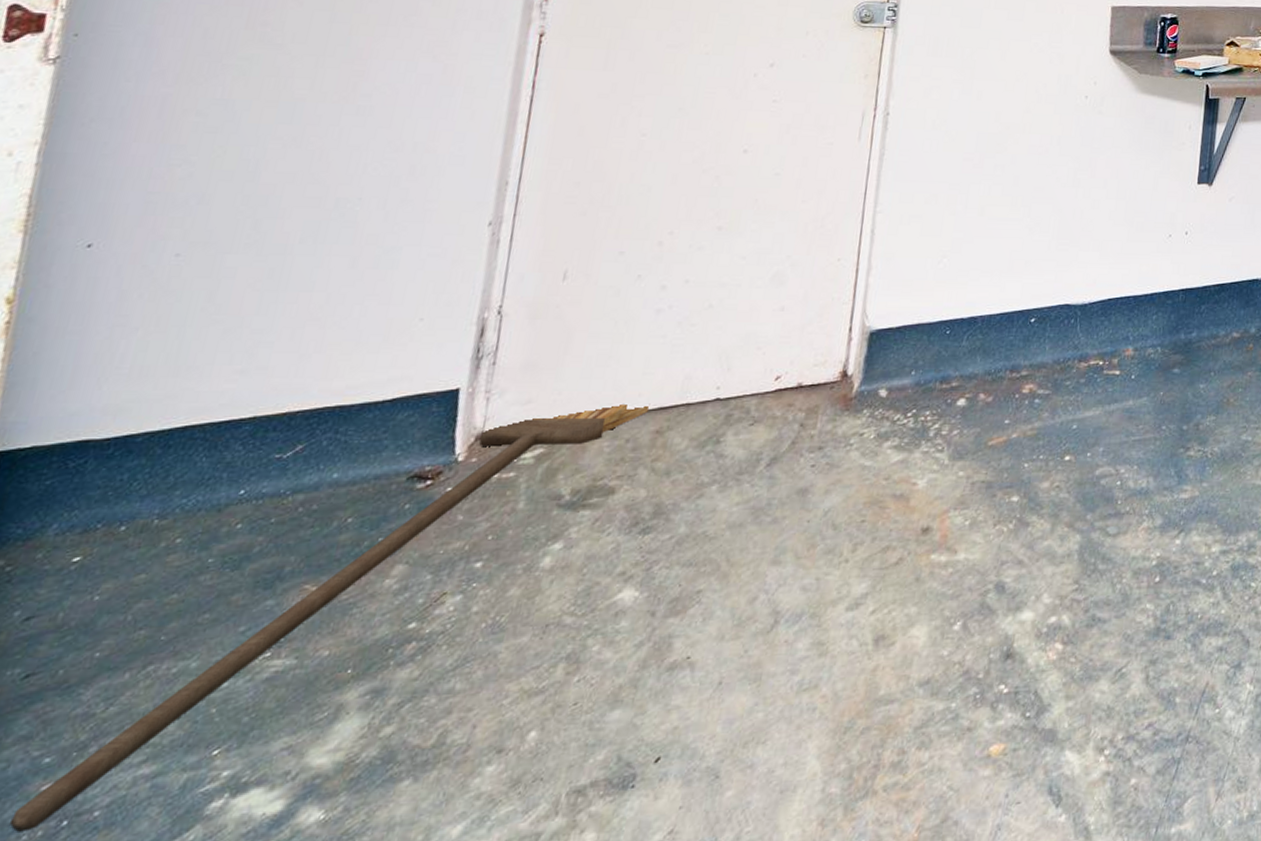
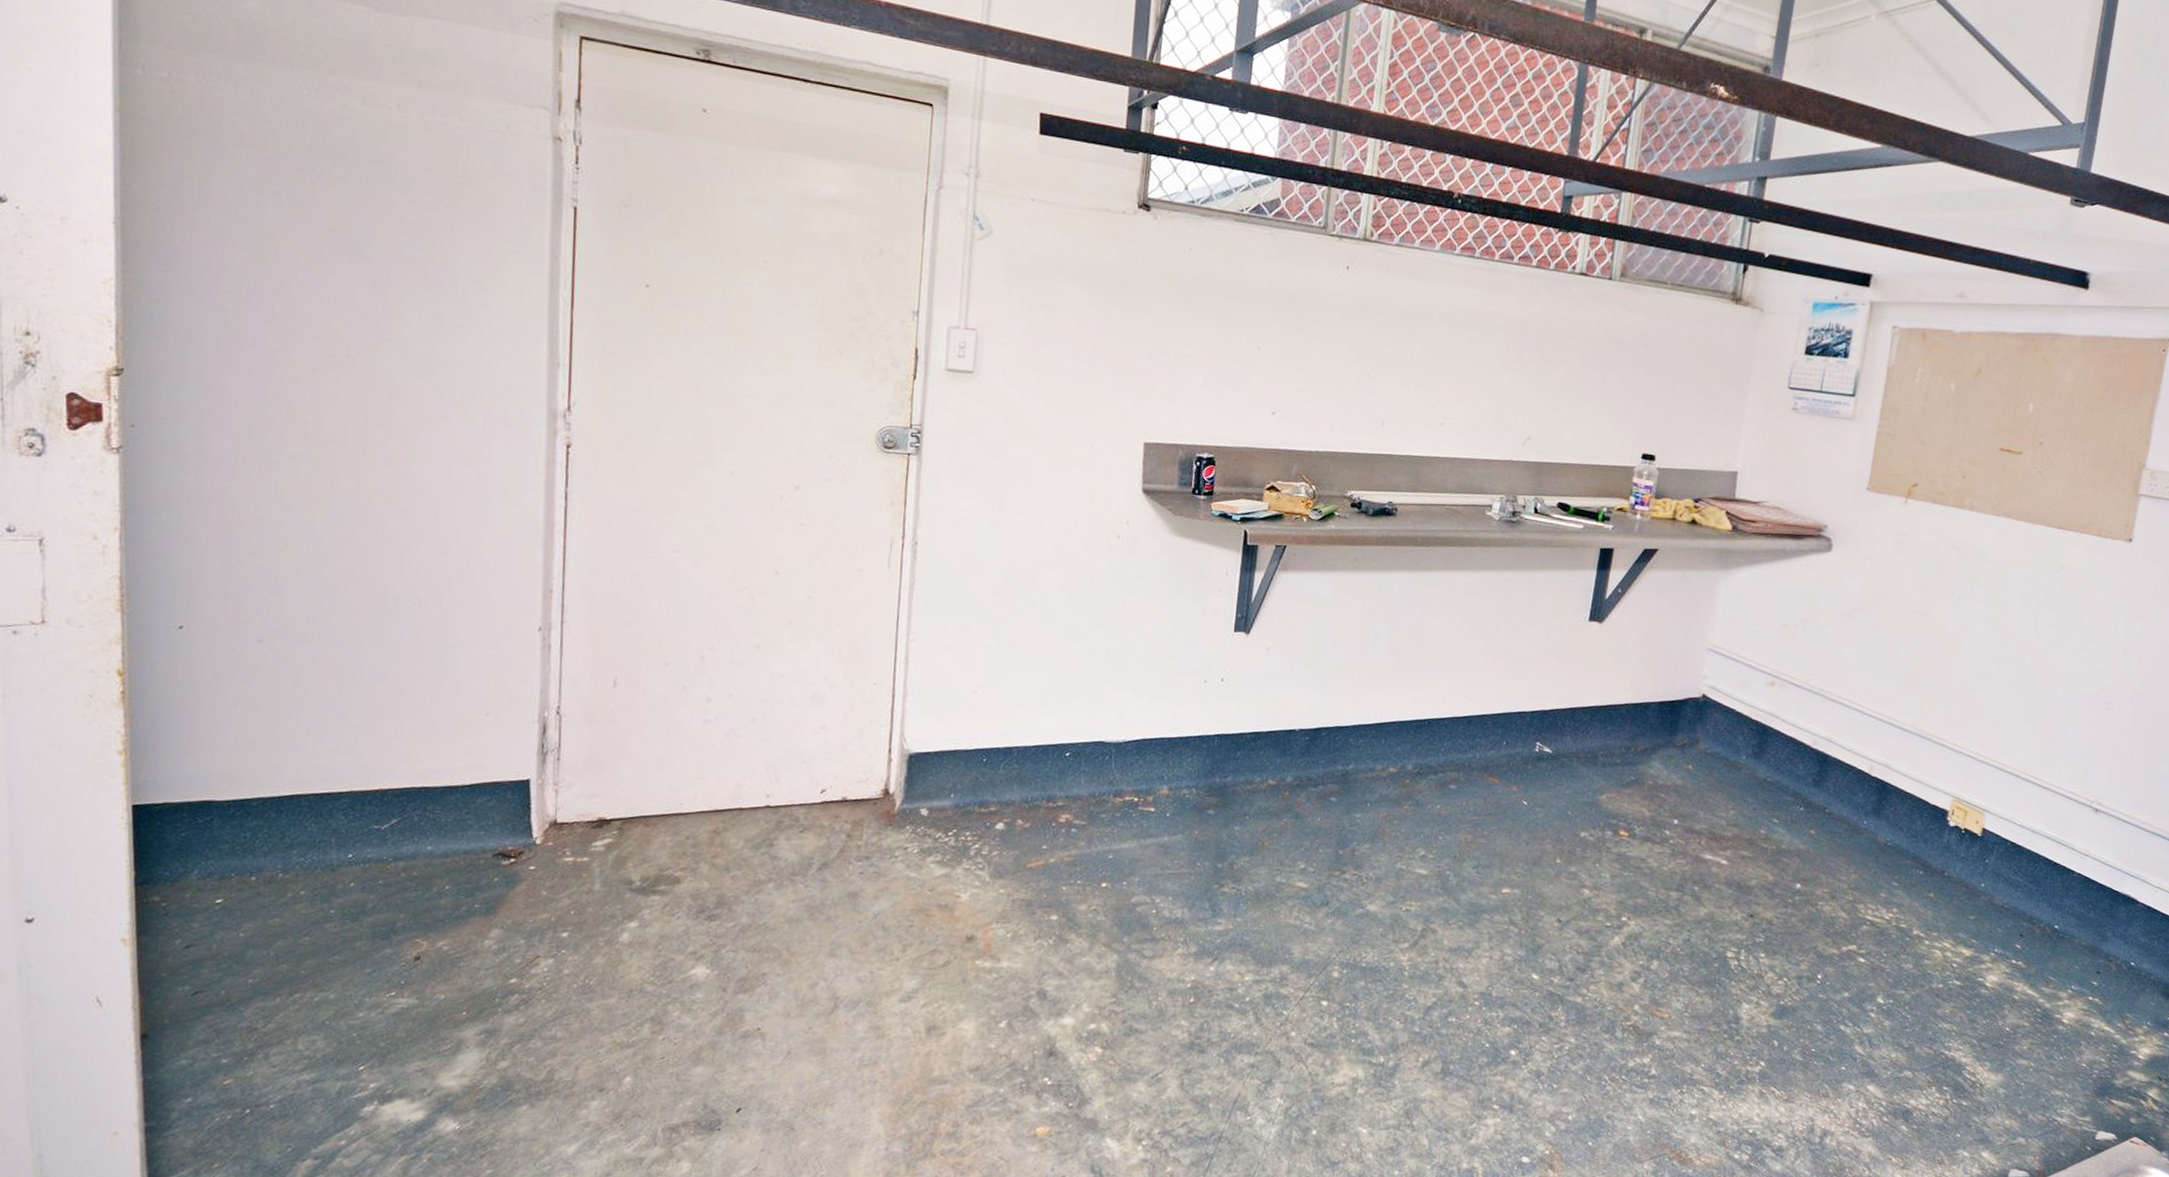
broom: present [9,403,651,832] -> none [203,805,706,1115]

